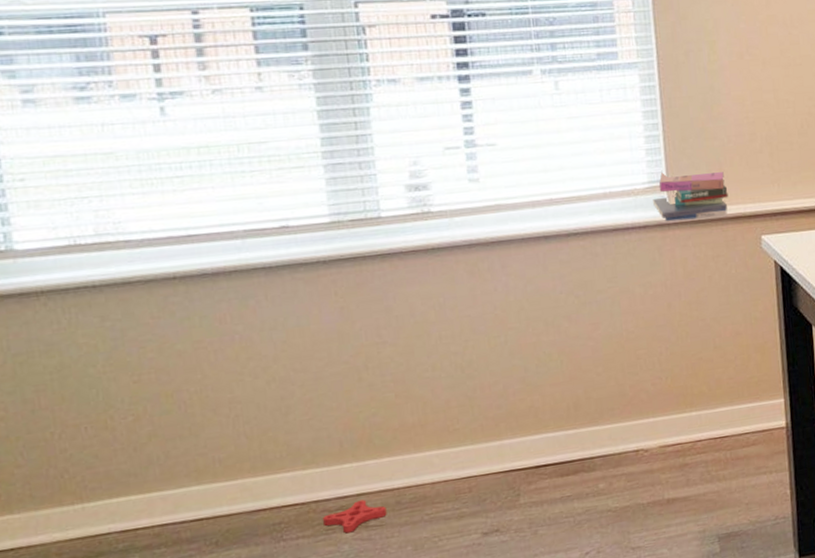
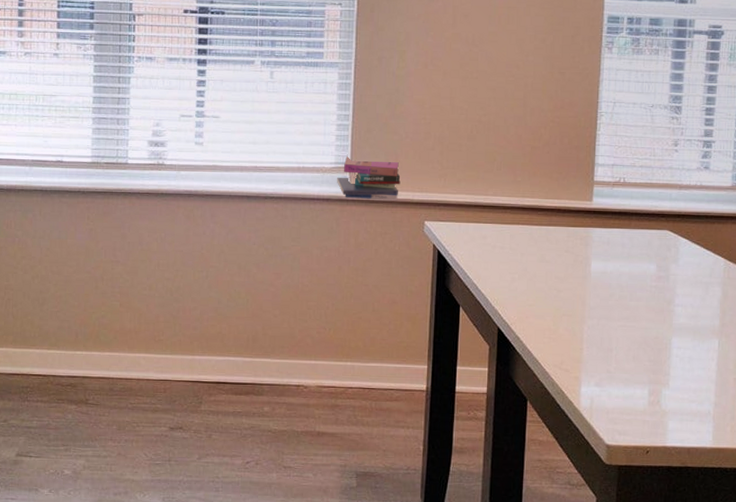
dog toy: present [323,499,387,534] -> none [57,381,102,406]

